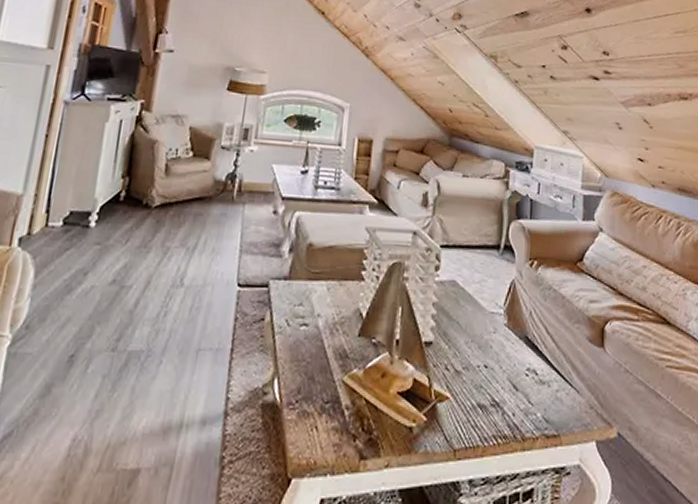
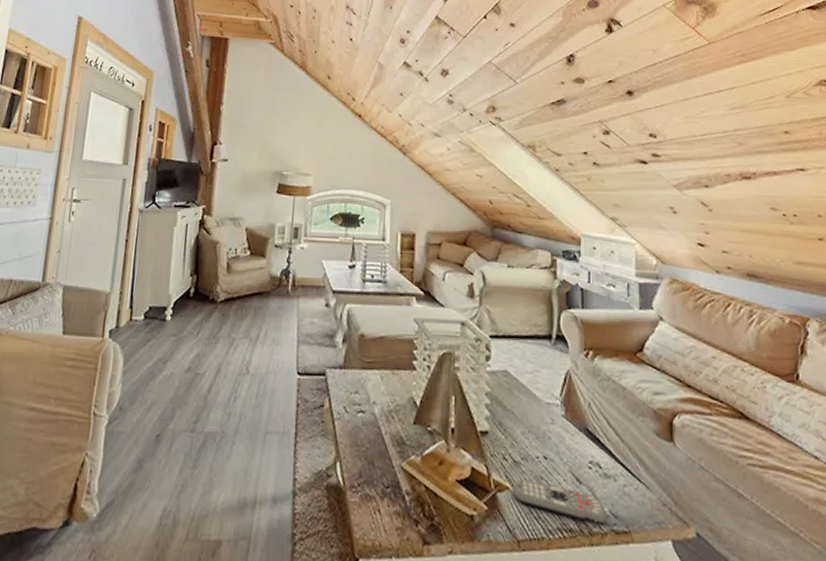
remote control: none [453,389,539,431] -> present [513,479,606,526]

